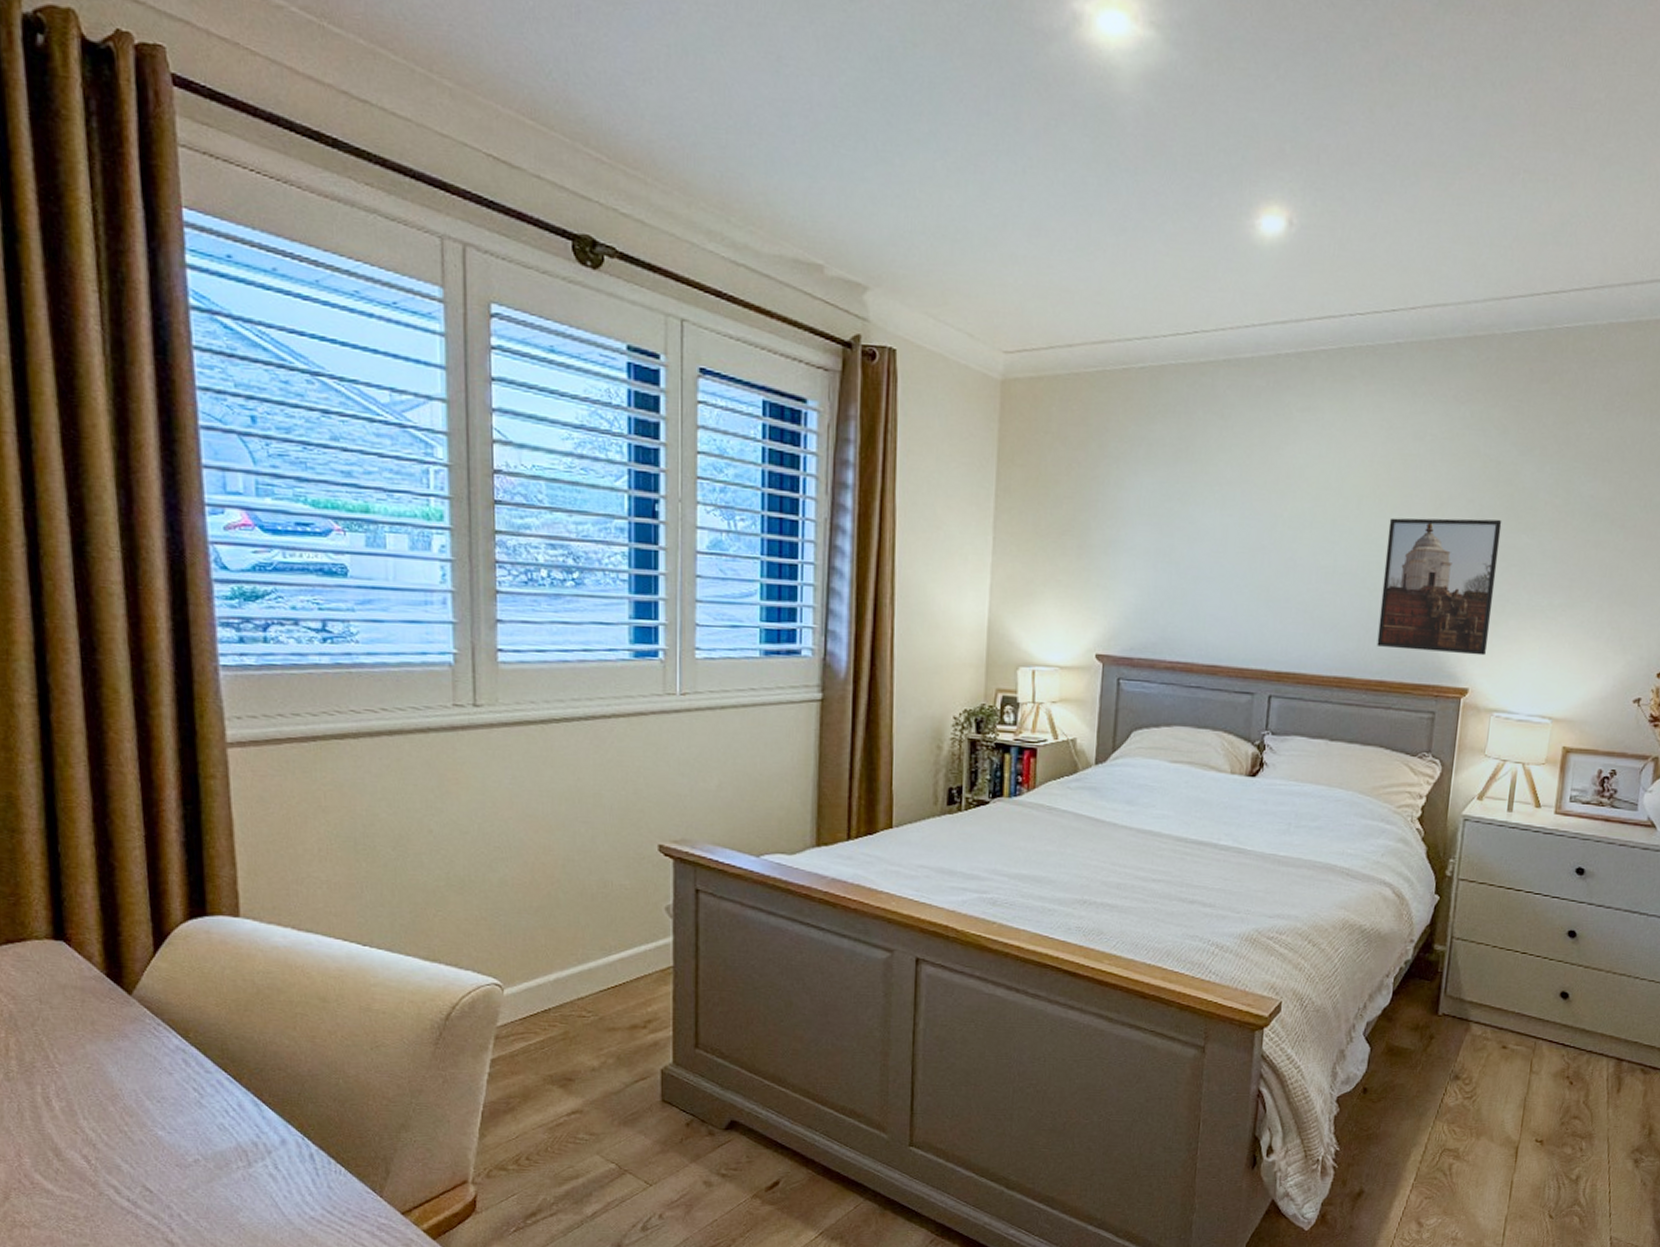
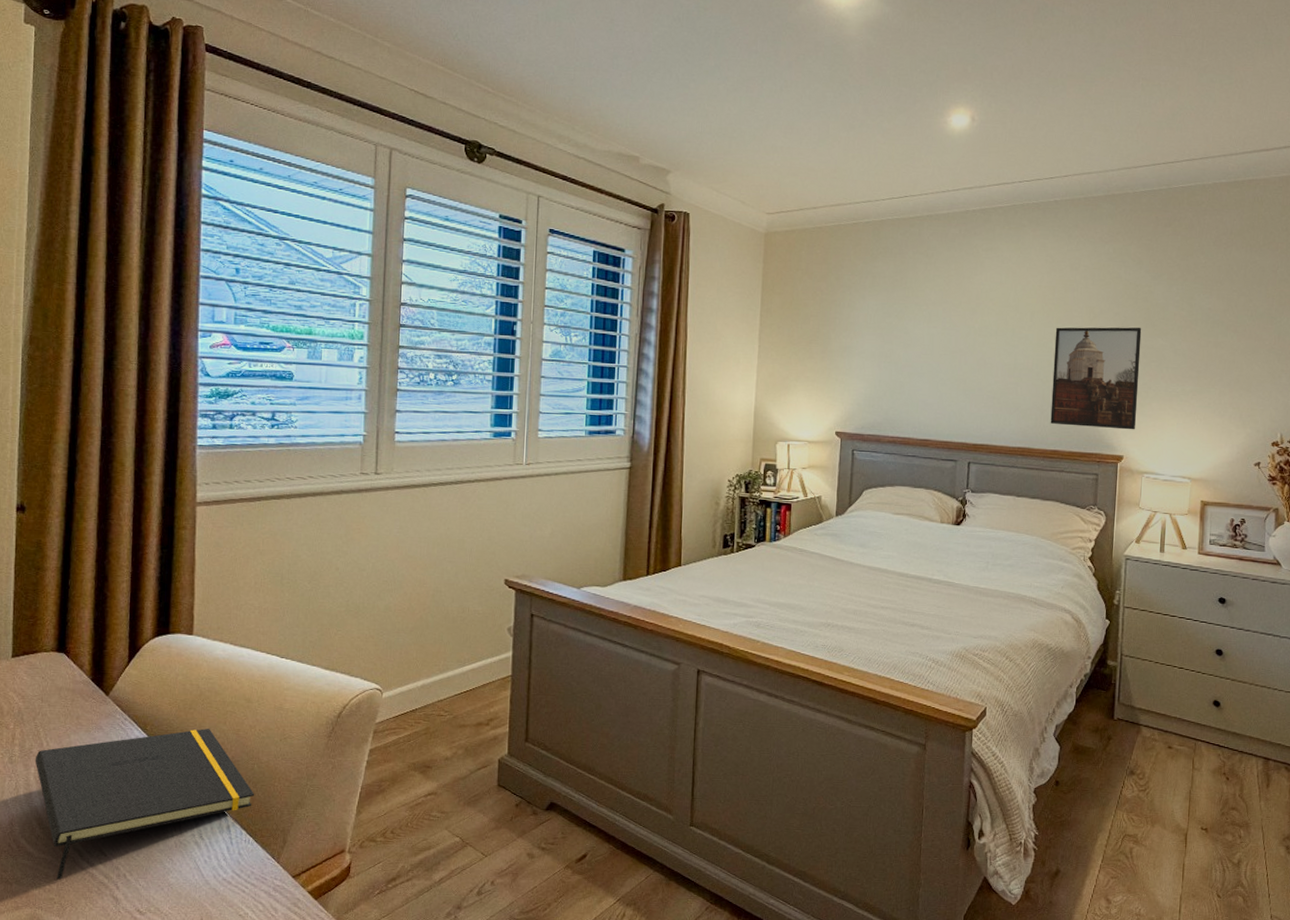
notepad: none [40,1035,343,1222] -> present [35,729,255,880]

